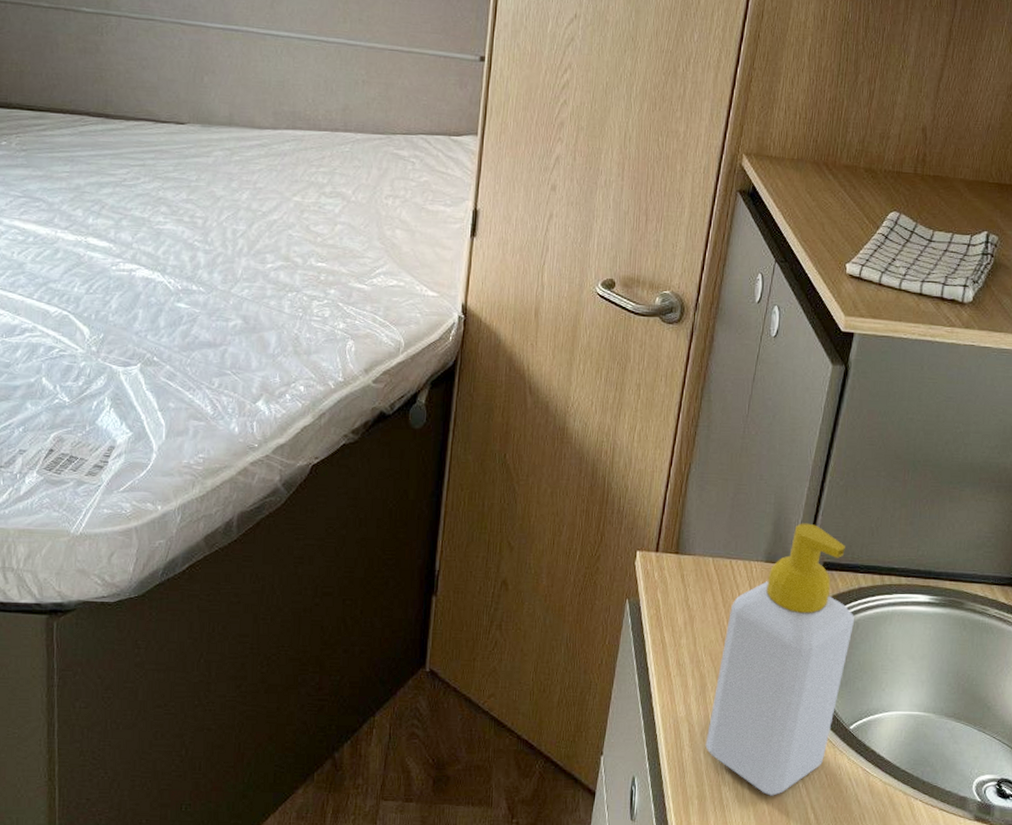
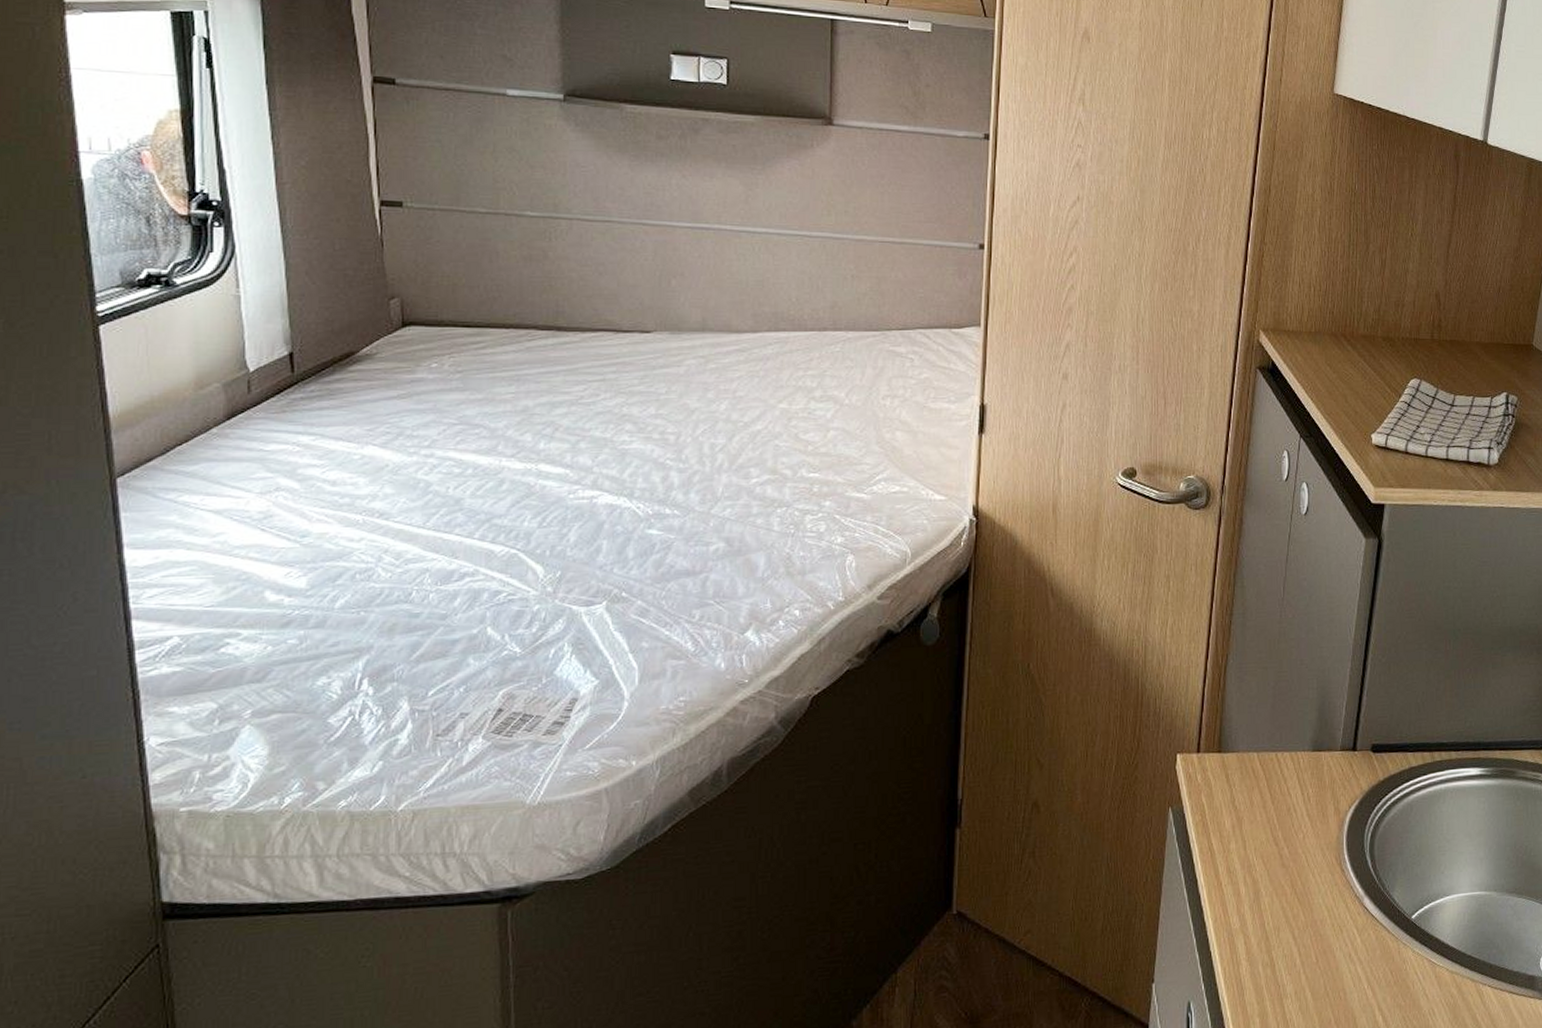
soap bottle: present [705,523,855,796] -> none [1263,705,1408,1003]

